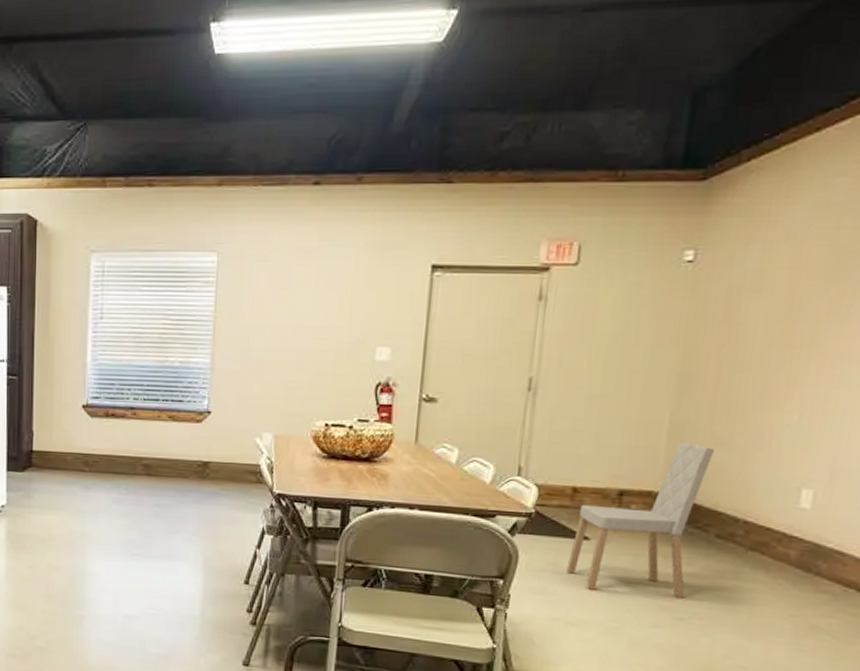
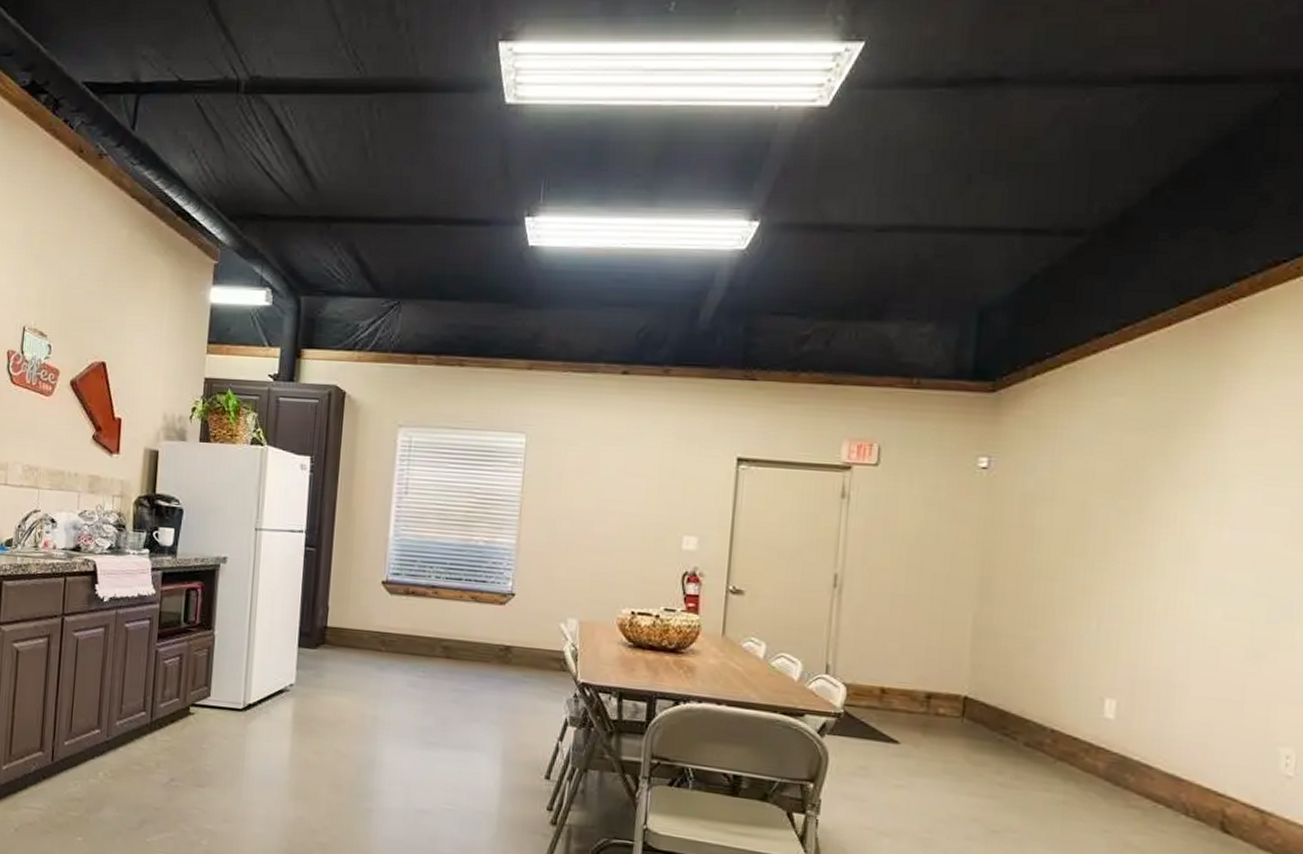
dining chair: present [566,442,714,598] -> none [877,646,1017,809]

